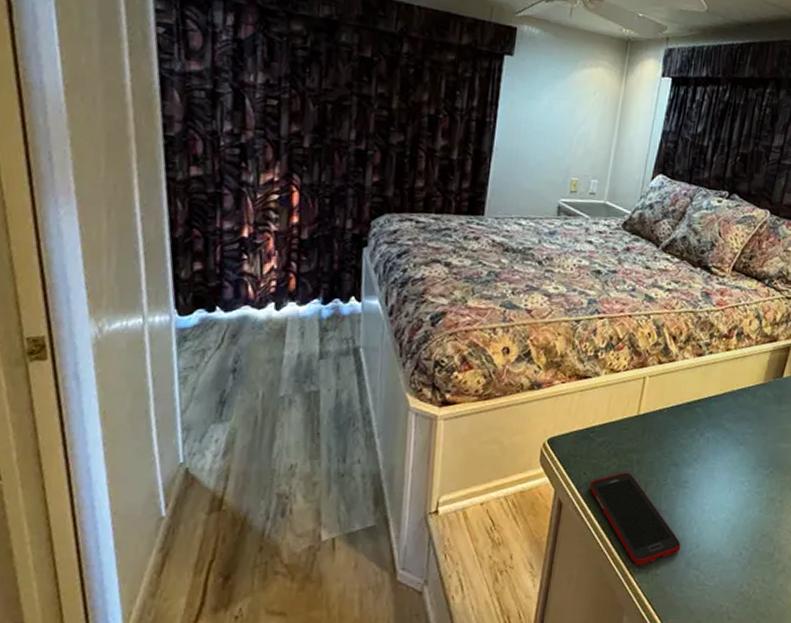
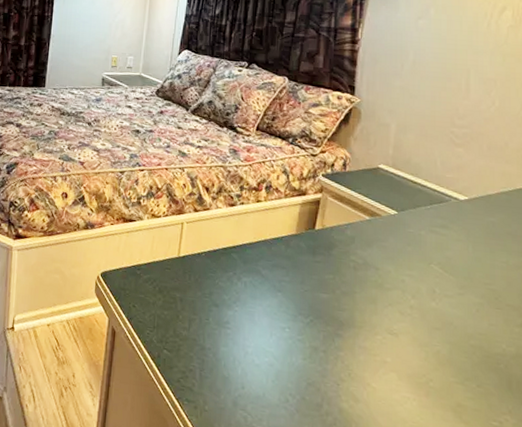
cell phone: present [589,472,681,565] -> none [138,308,227,399]

